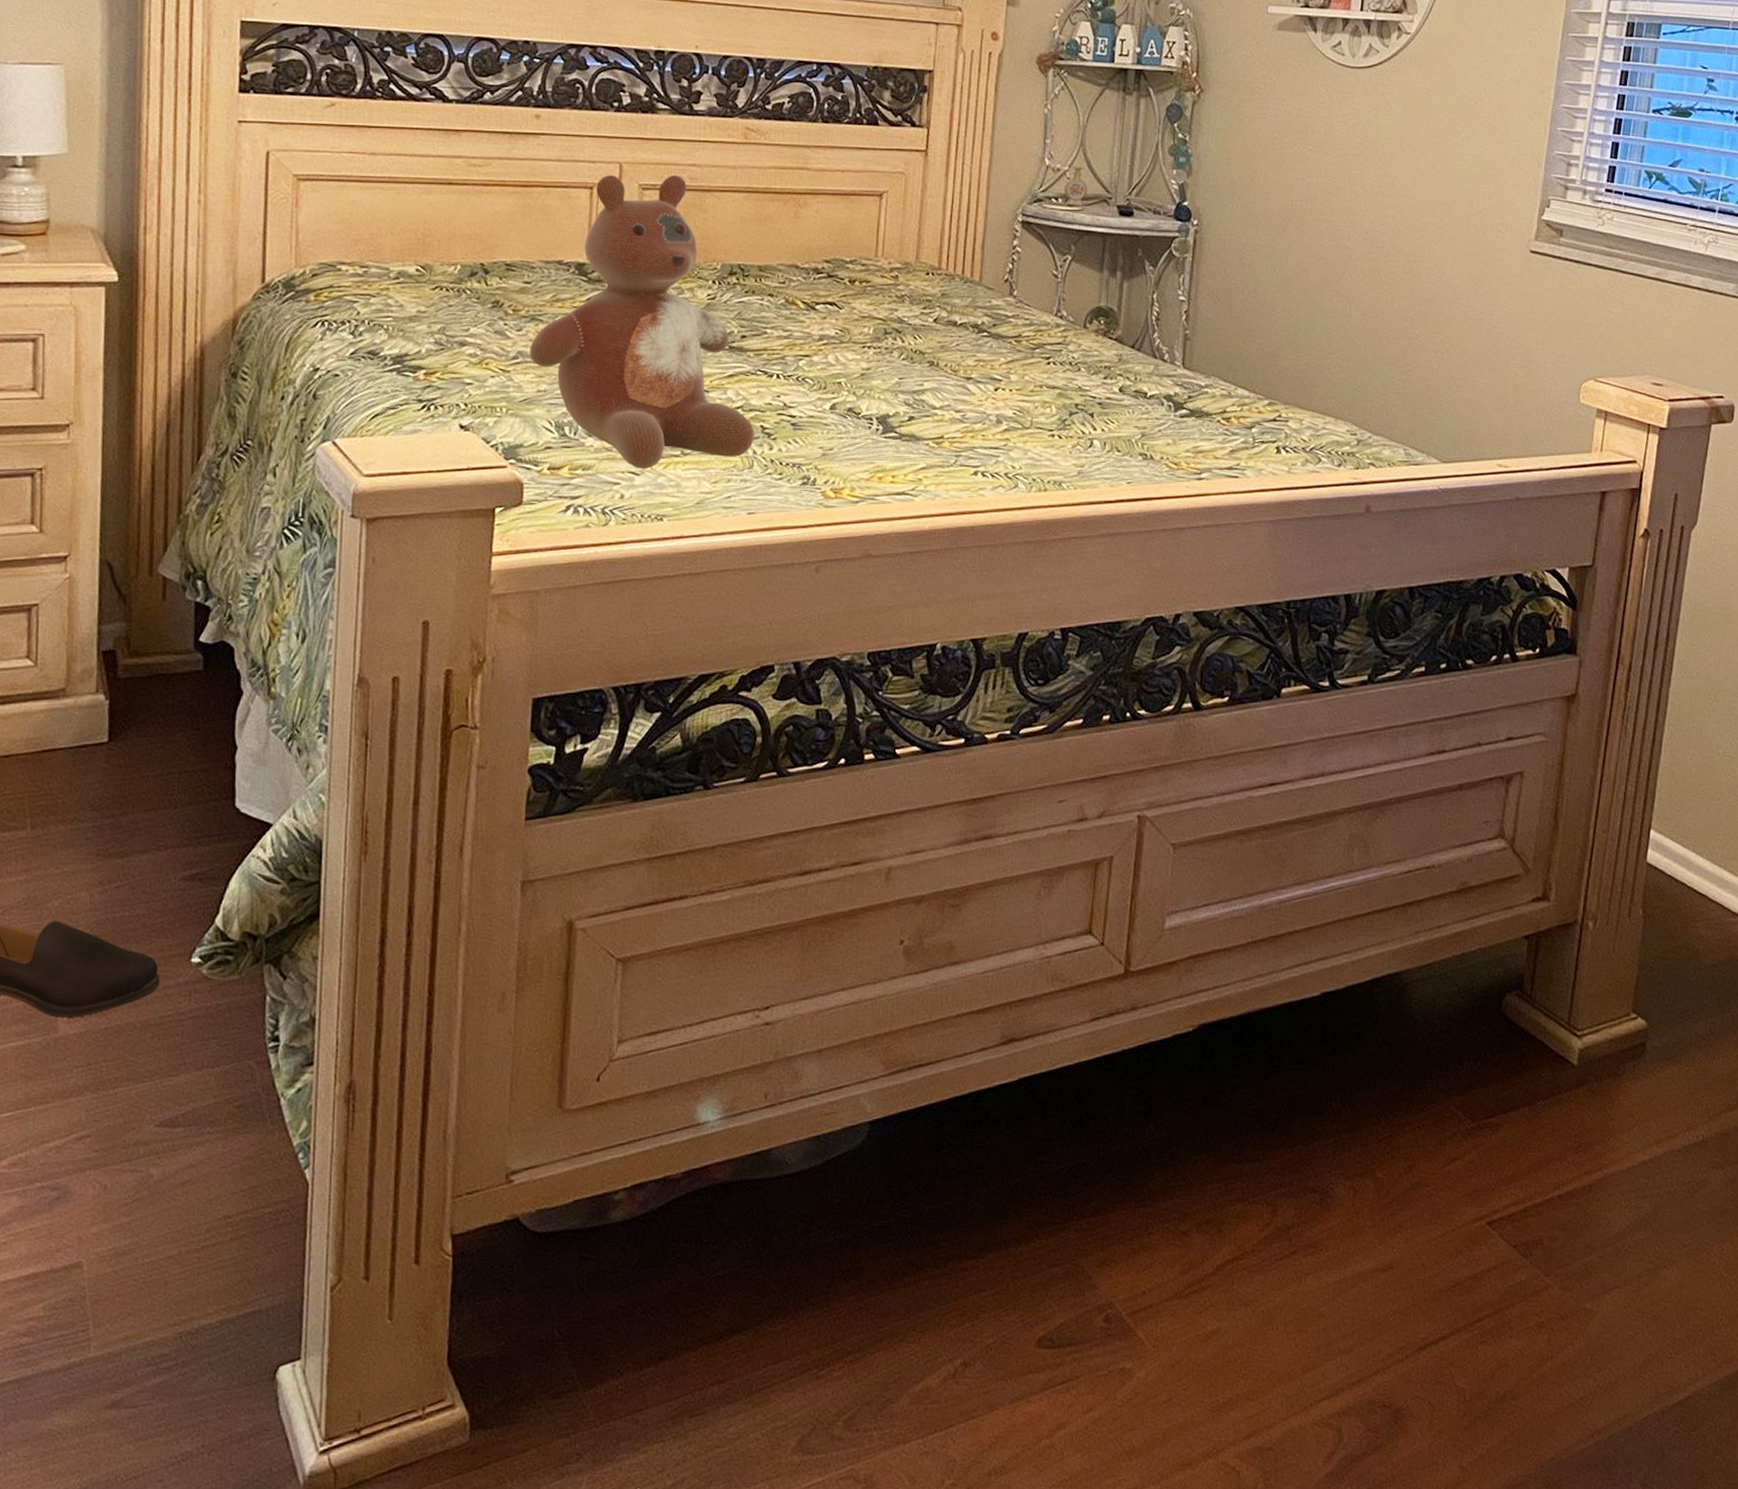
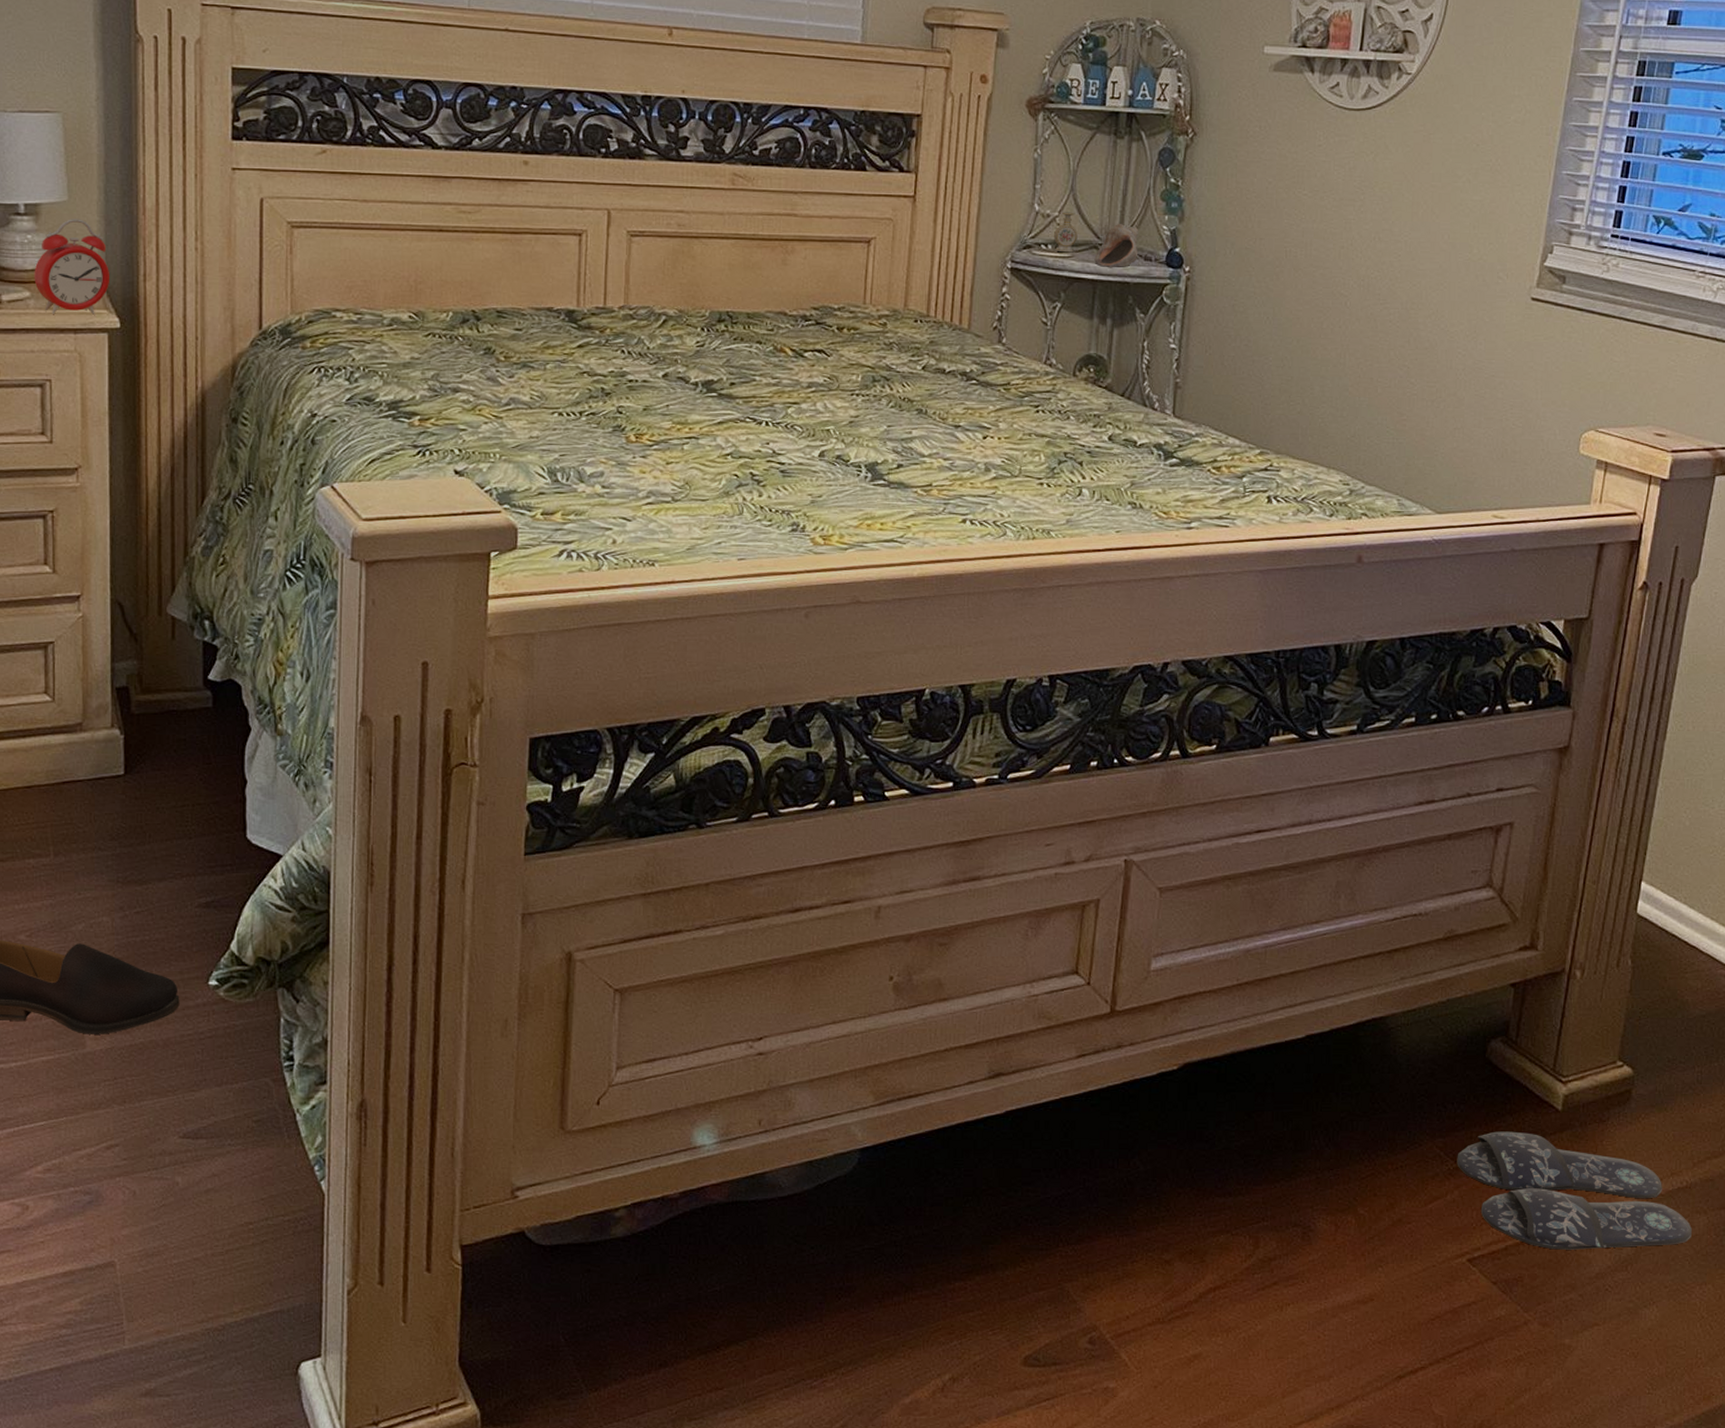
alarm clock: none [30,171,110,268] -> present [34,219,111,315]
stuffed bear: present [530,174,755,470] -> none [522,221,745,516]
seashell: none [1104,178,1148,222] -> present [1094,224,1139,268]
slippers: none [1474,1088,1709,1210] -> present [1457,1131,1692,1250]

